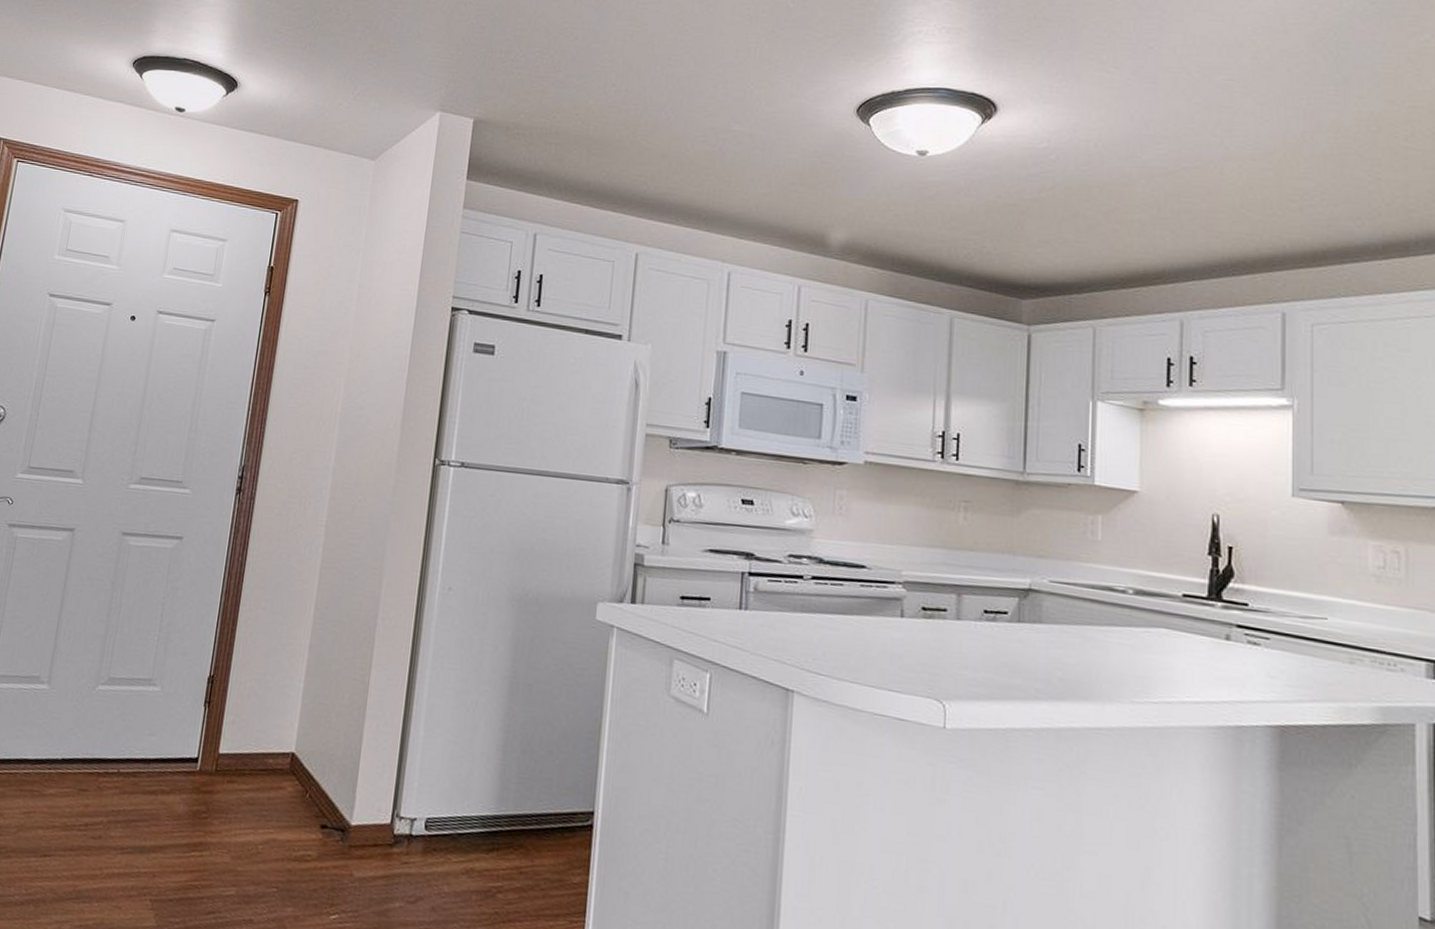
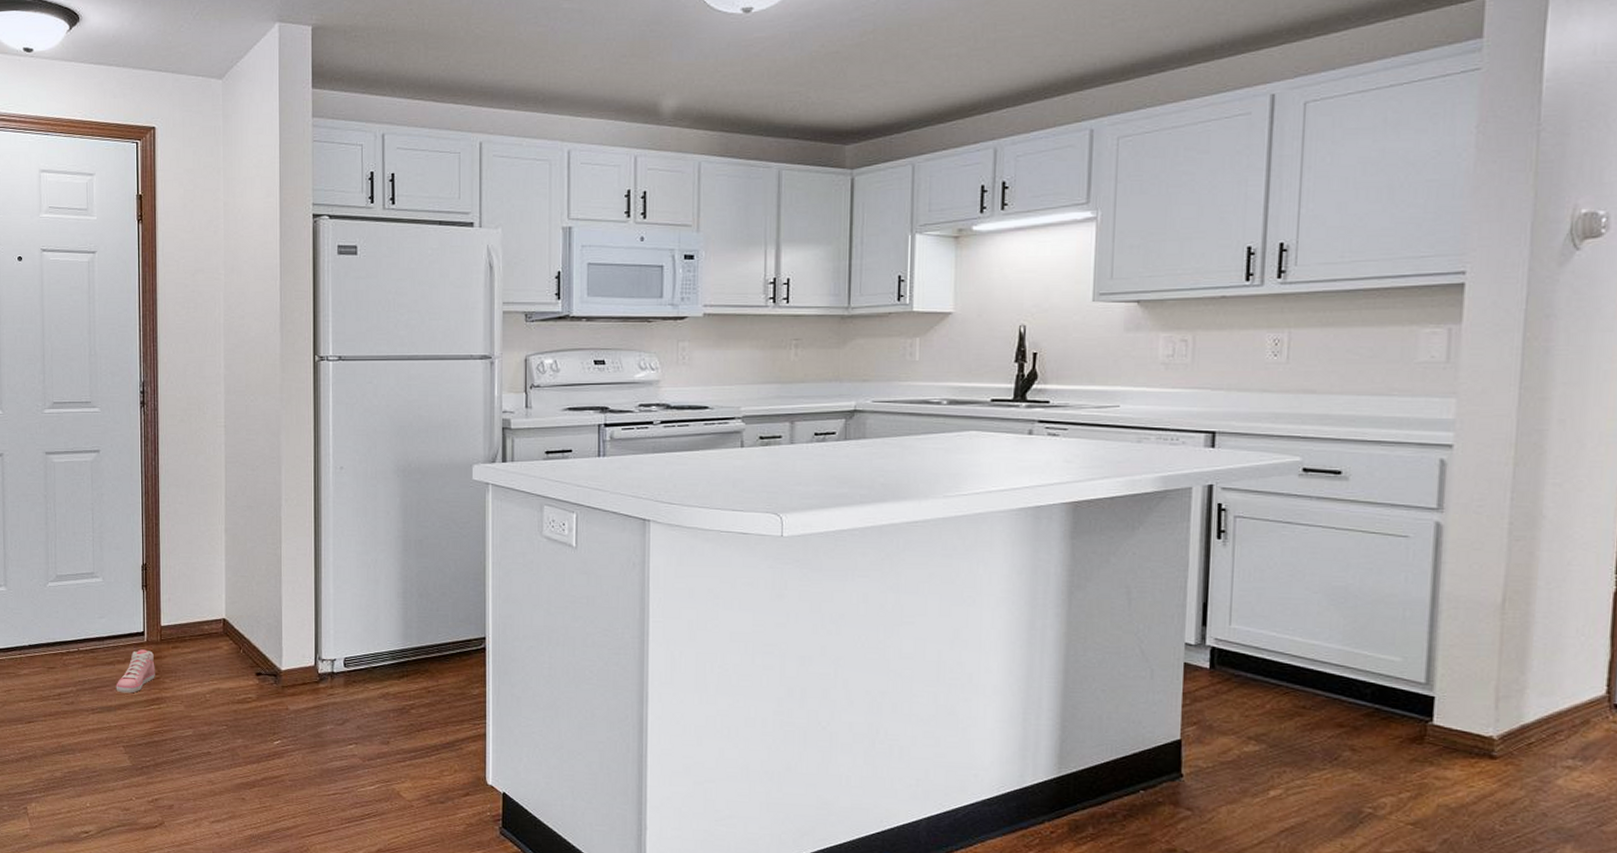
sneaker: none [153,779,205,833] -> present [116,649,155,694]

